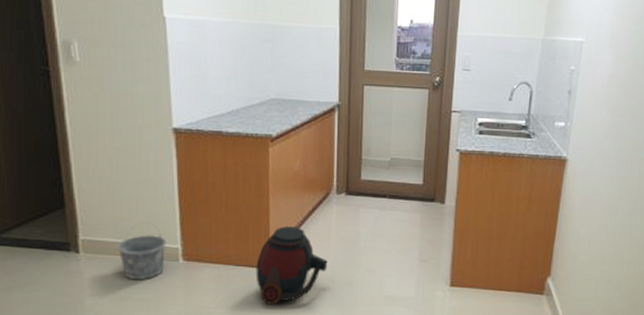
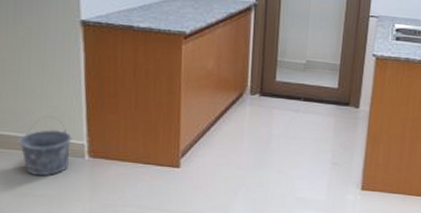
helmet: present [256,226,328,306] -> none [164,125,239,205]

